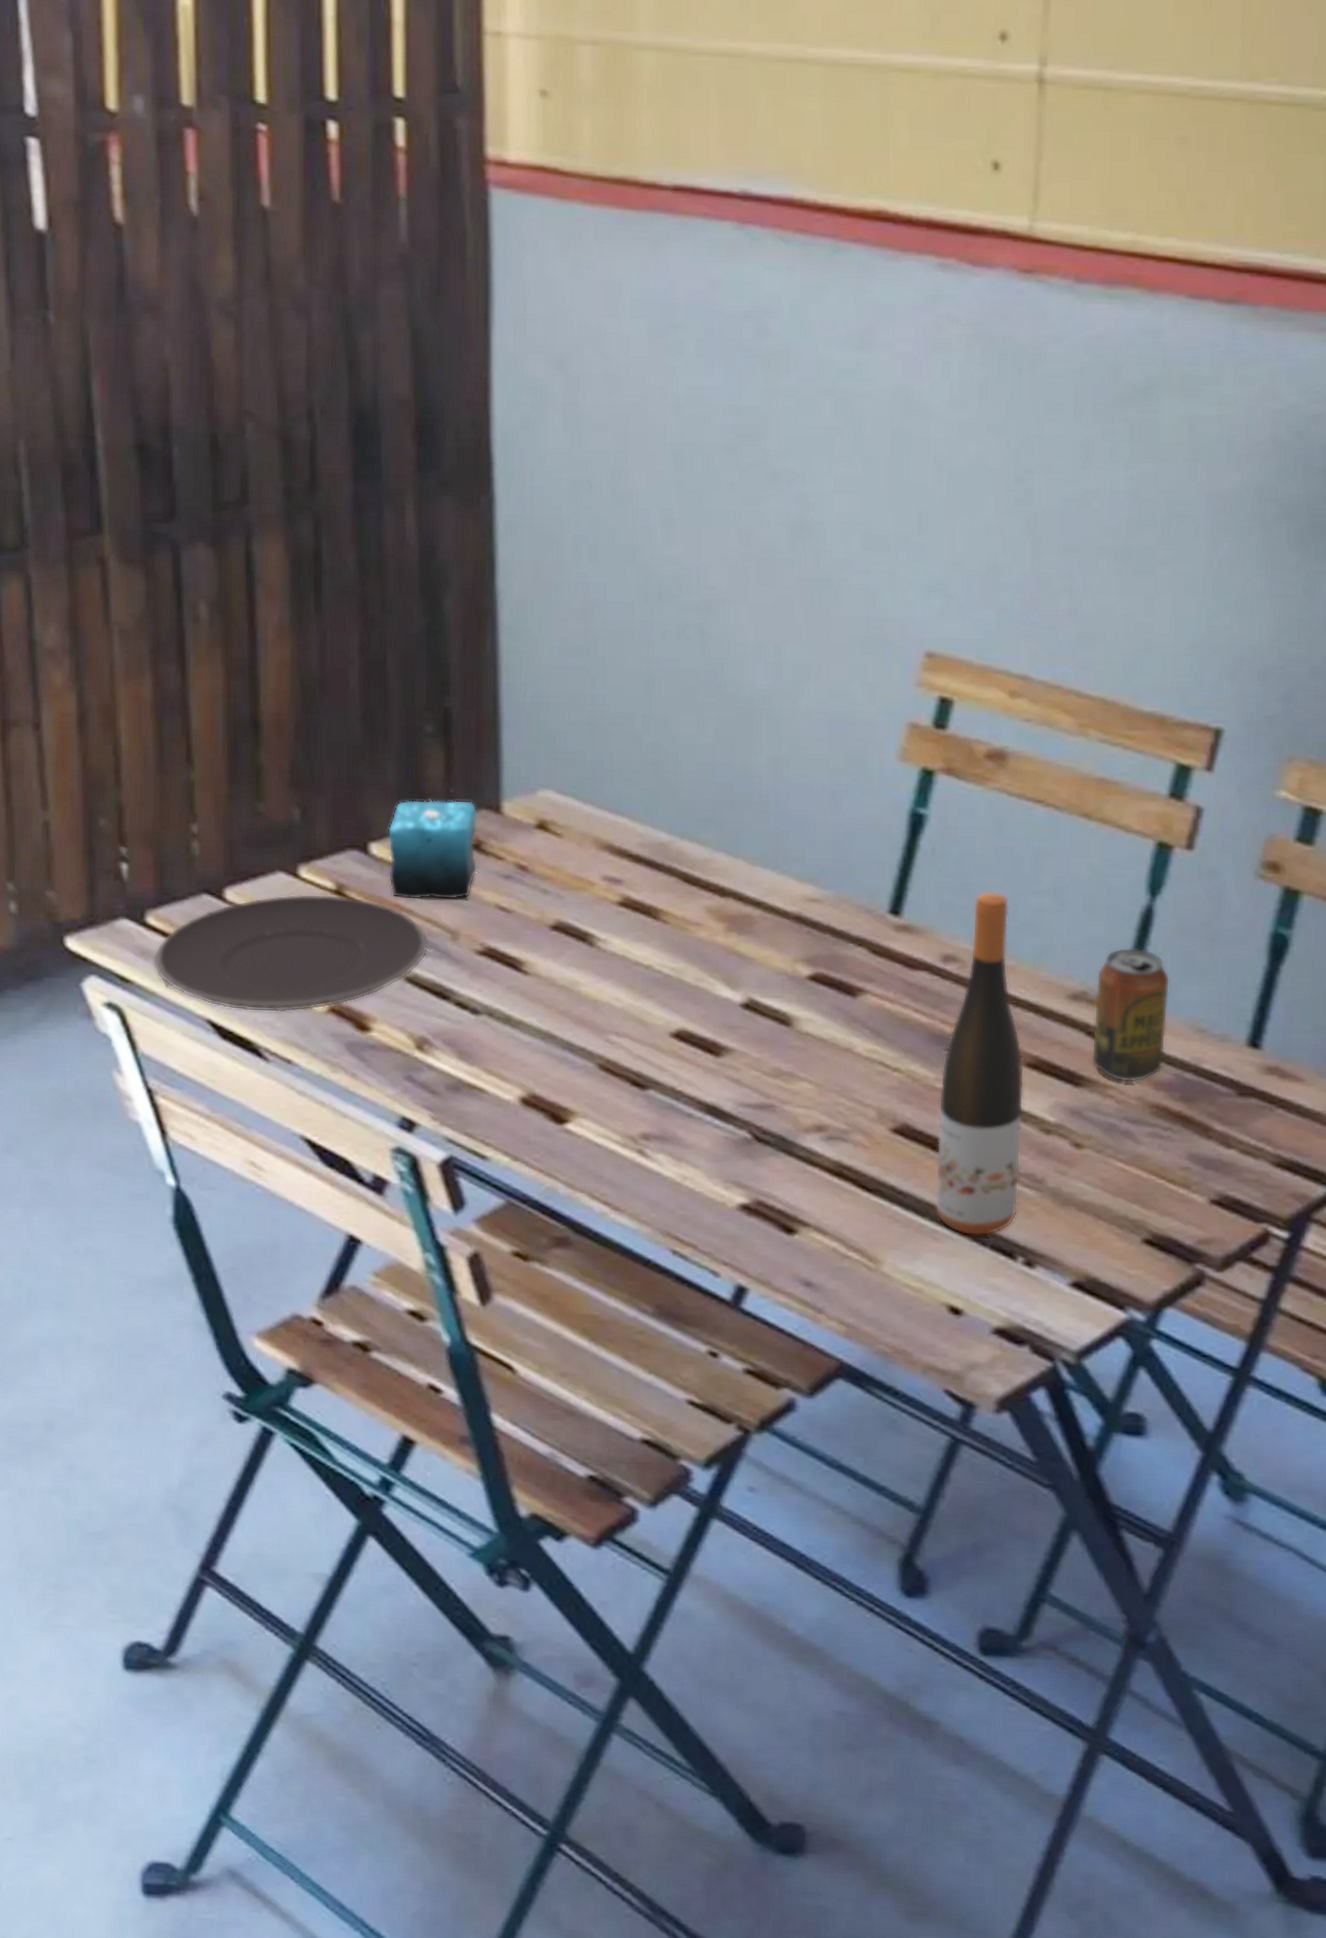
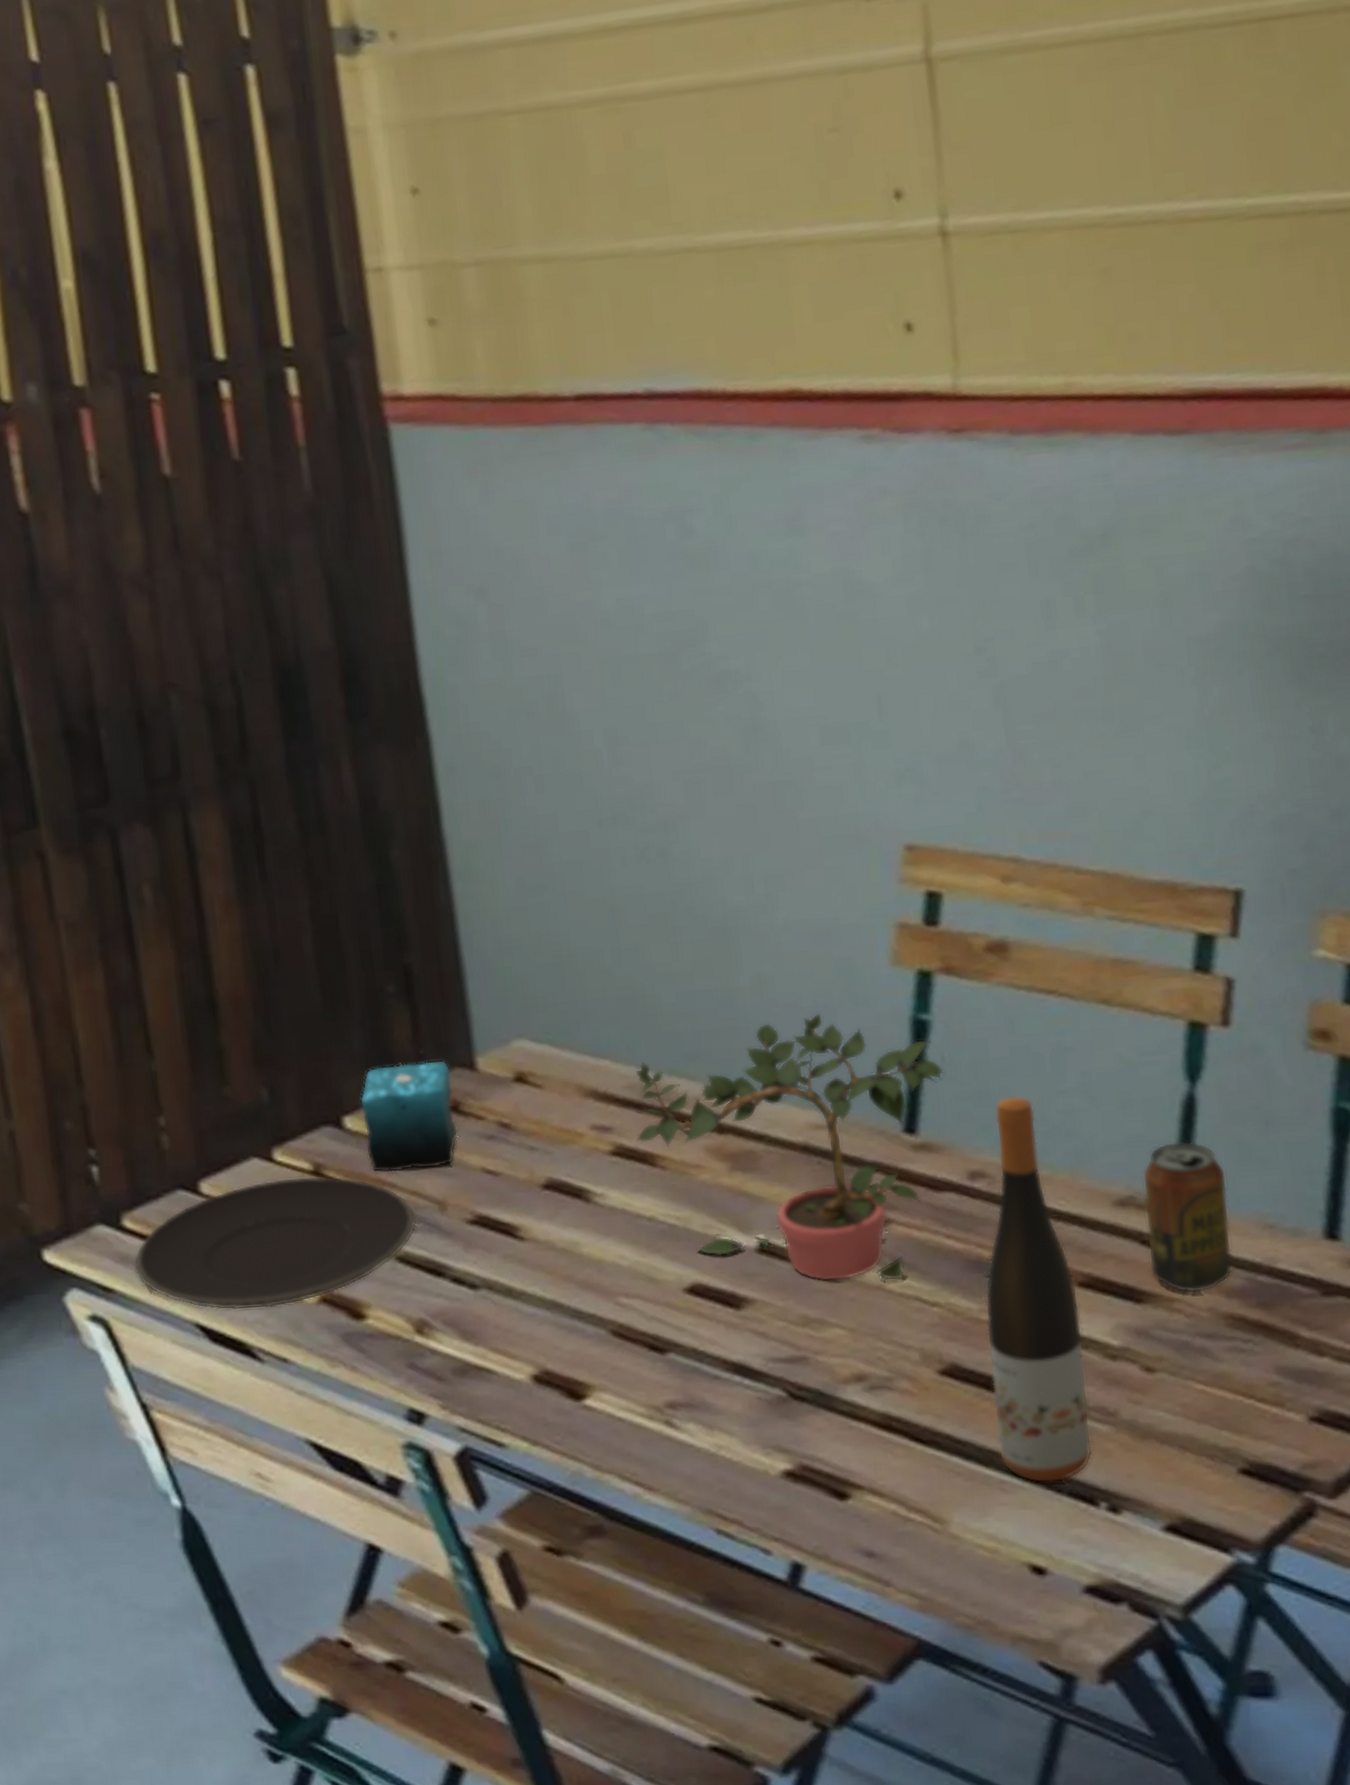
potted plant: none [643,796,934,1046] -> present [635,1013,946,1282]

